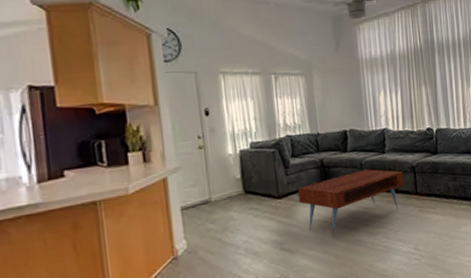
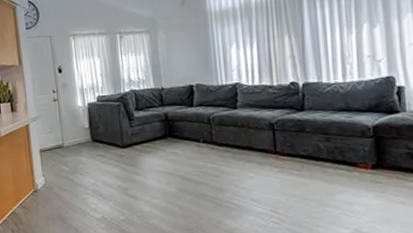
coffee table: present [297,169,404,236] -> none [141,124,260,188]

